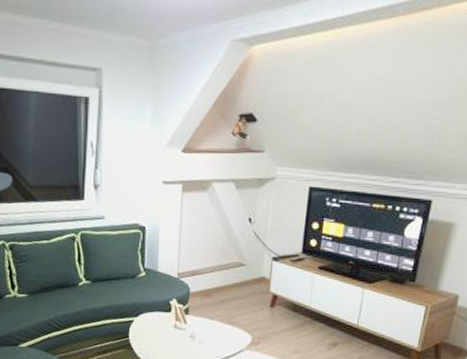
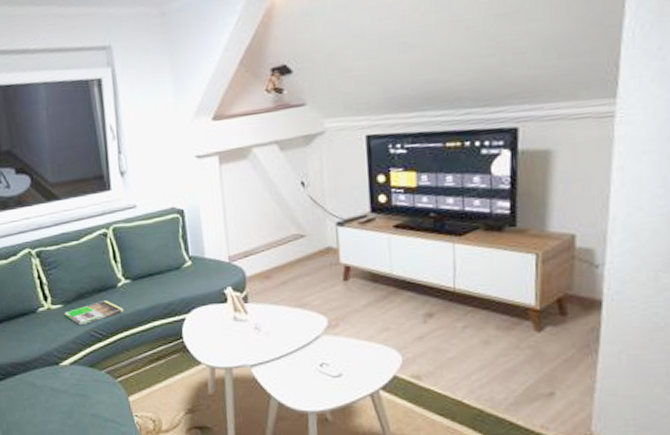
magazine: none [28,296,81,315] -> present [64,301,124,326]

